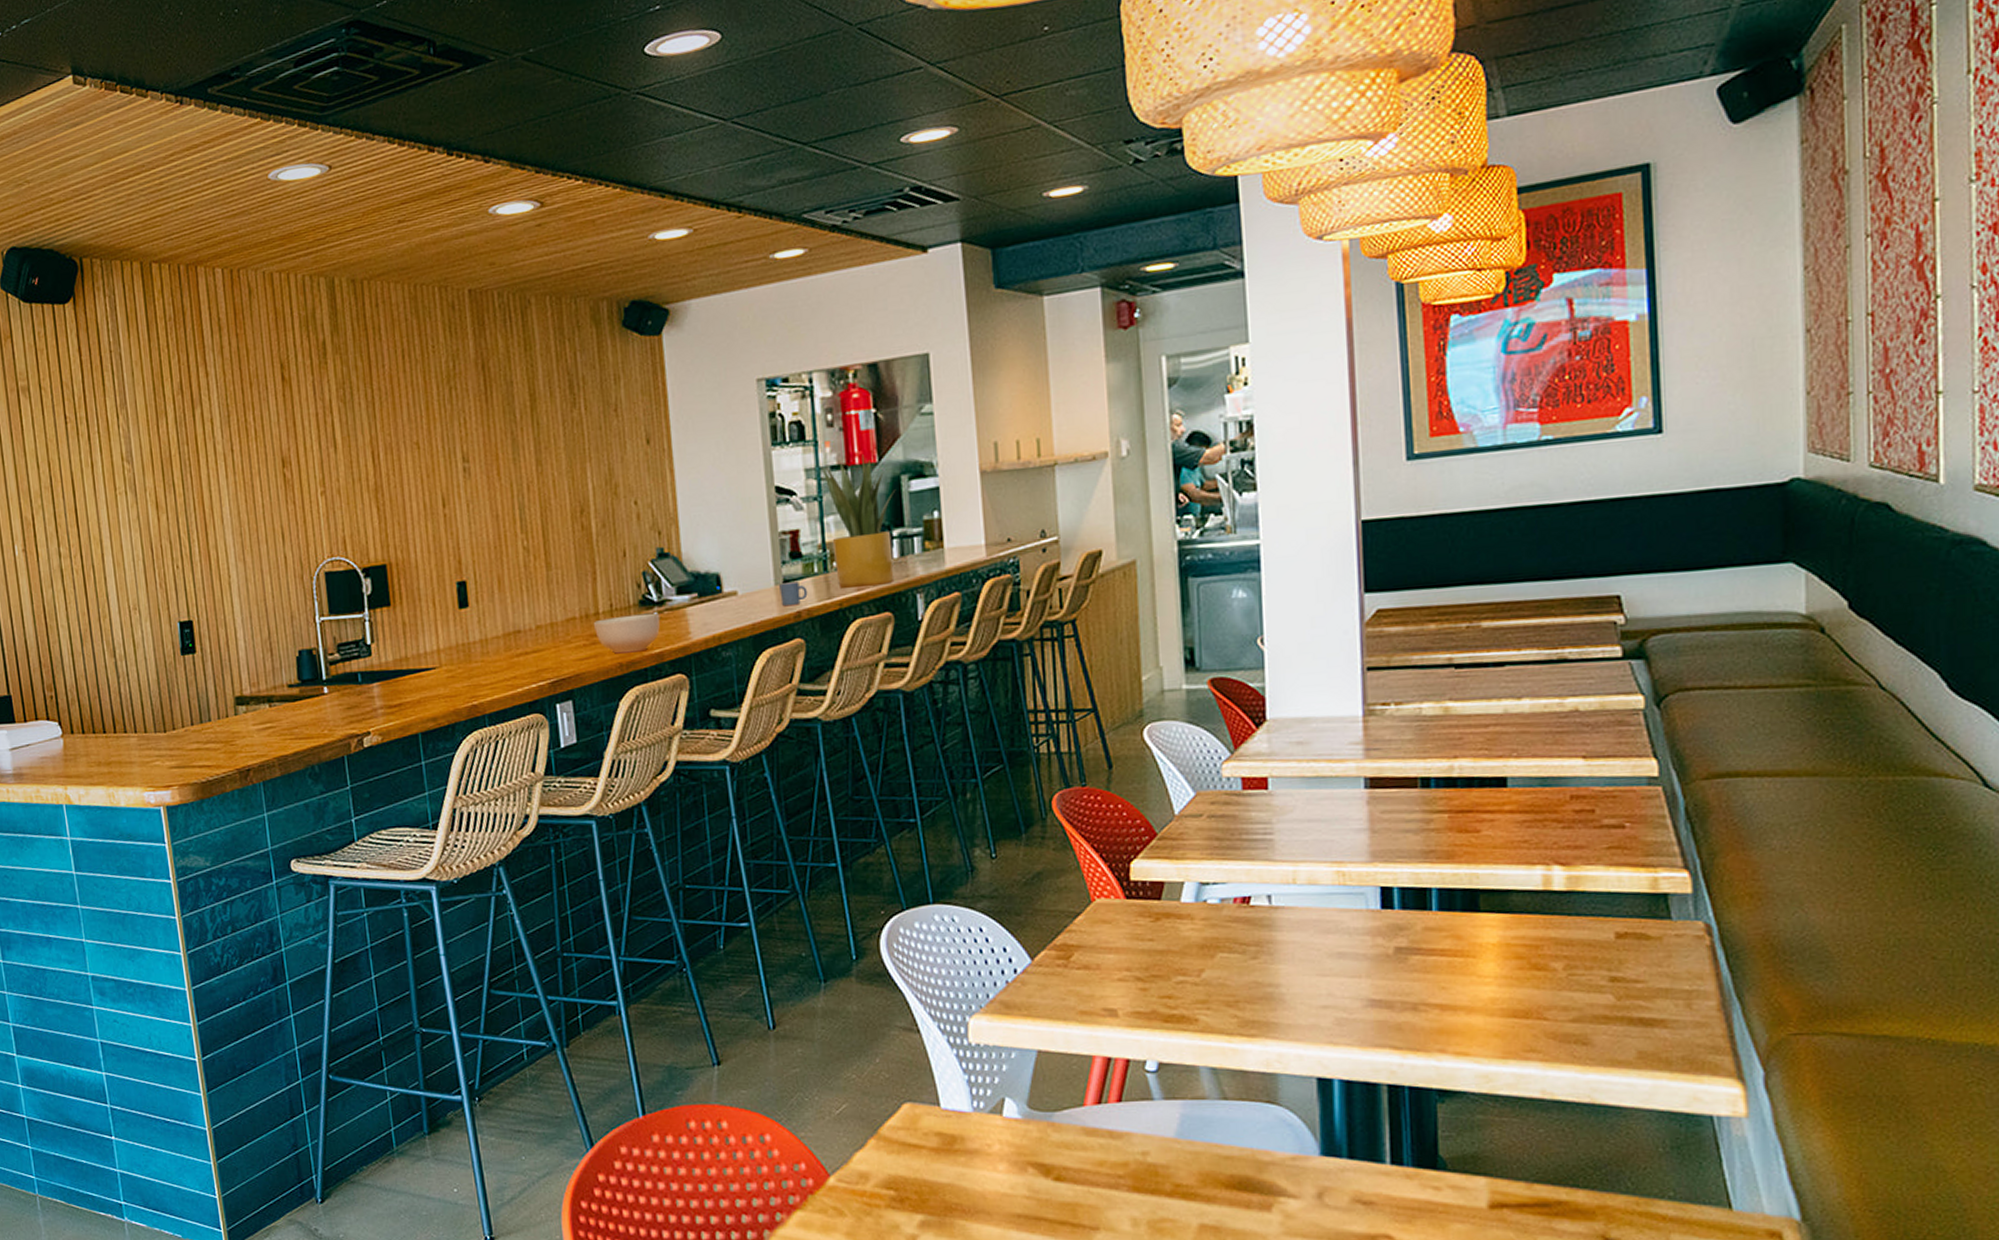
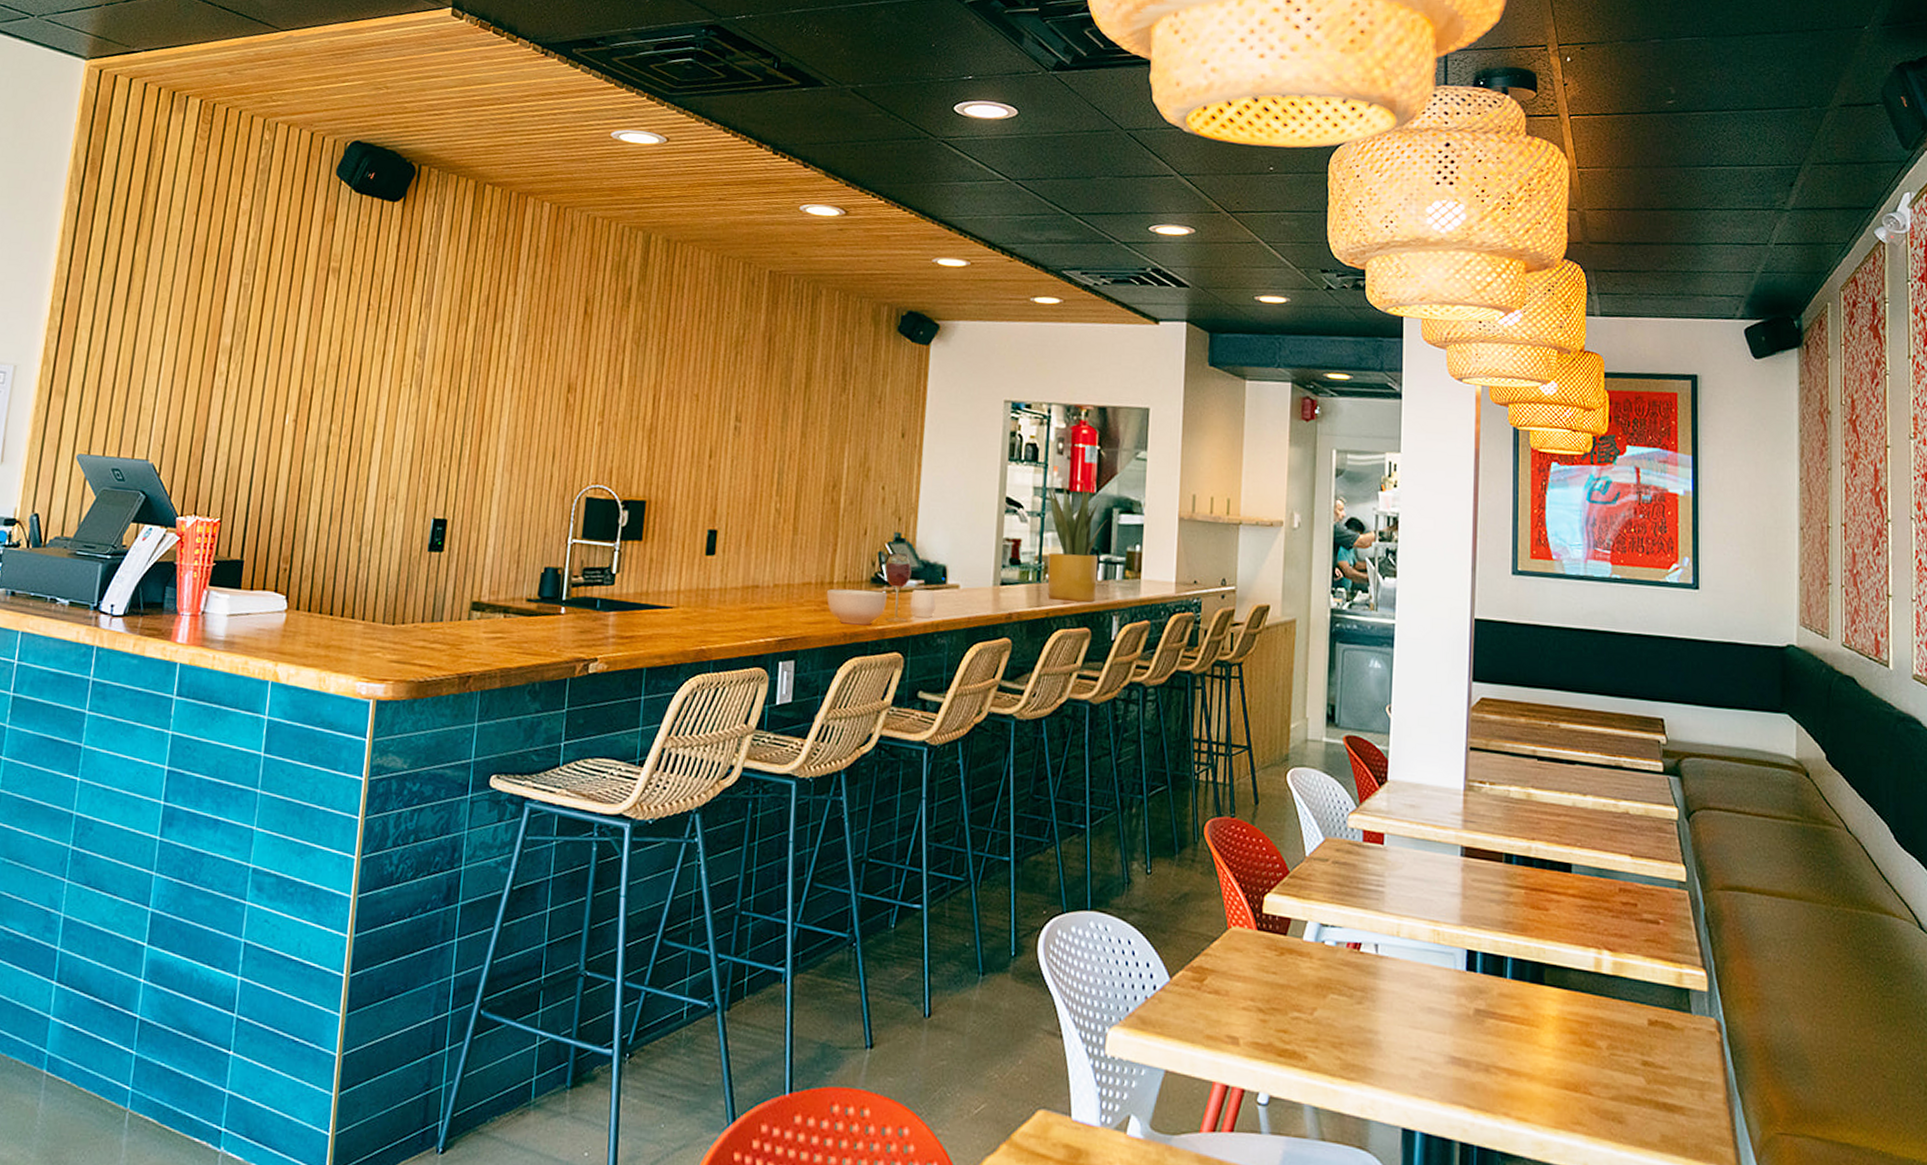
wineglass: none [652,568,686,644] -> present [884,552,912,623]
cup: none [685,602,715,634] -> present [910,589,936,619]
mug: present [779,582,808,607] -> none [996,585,1021,608]

